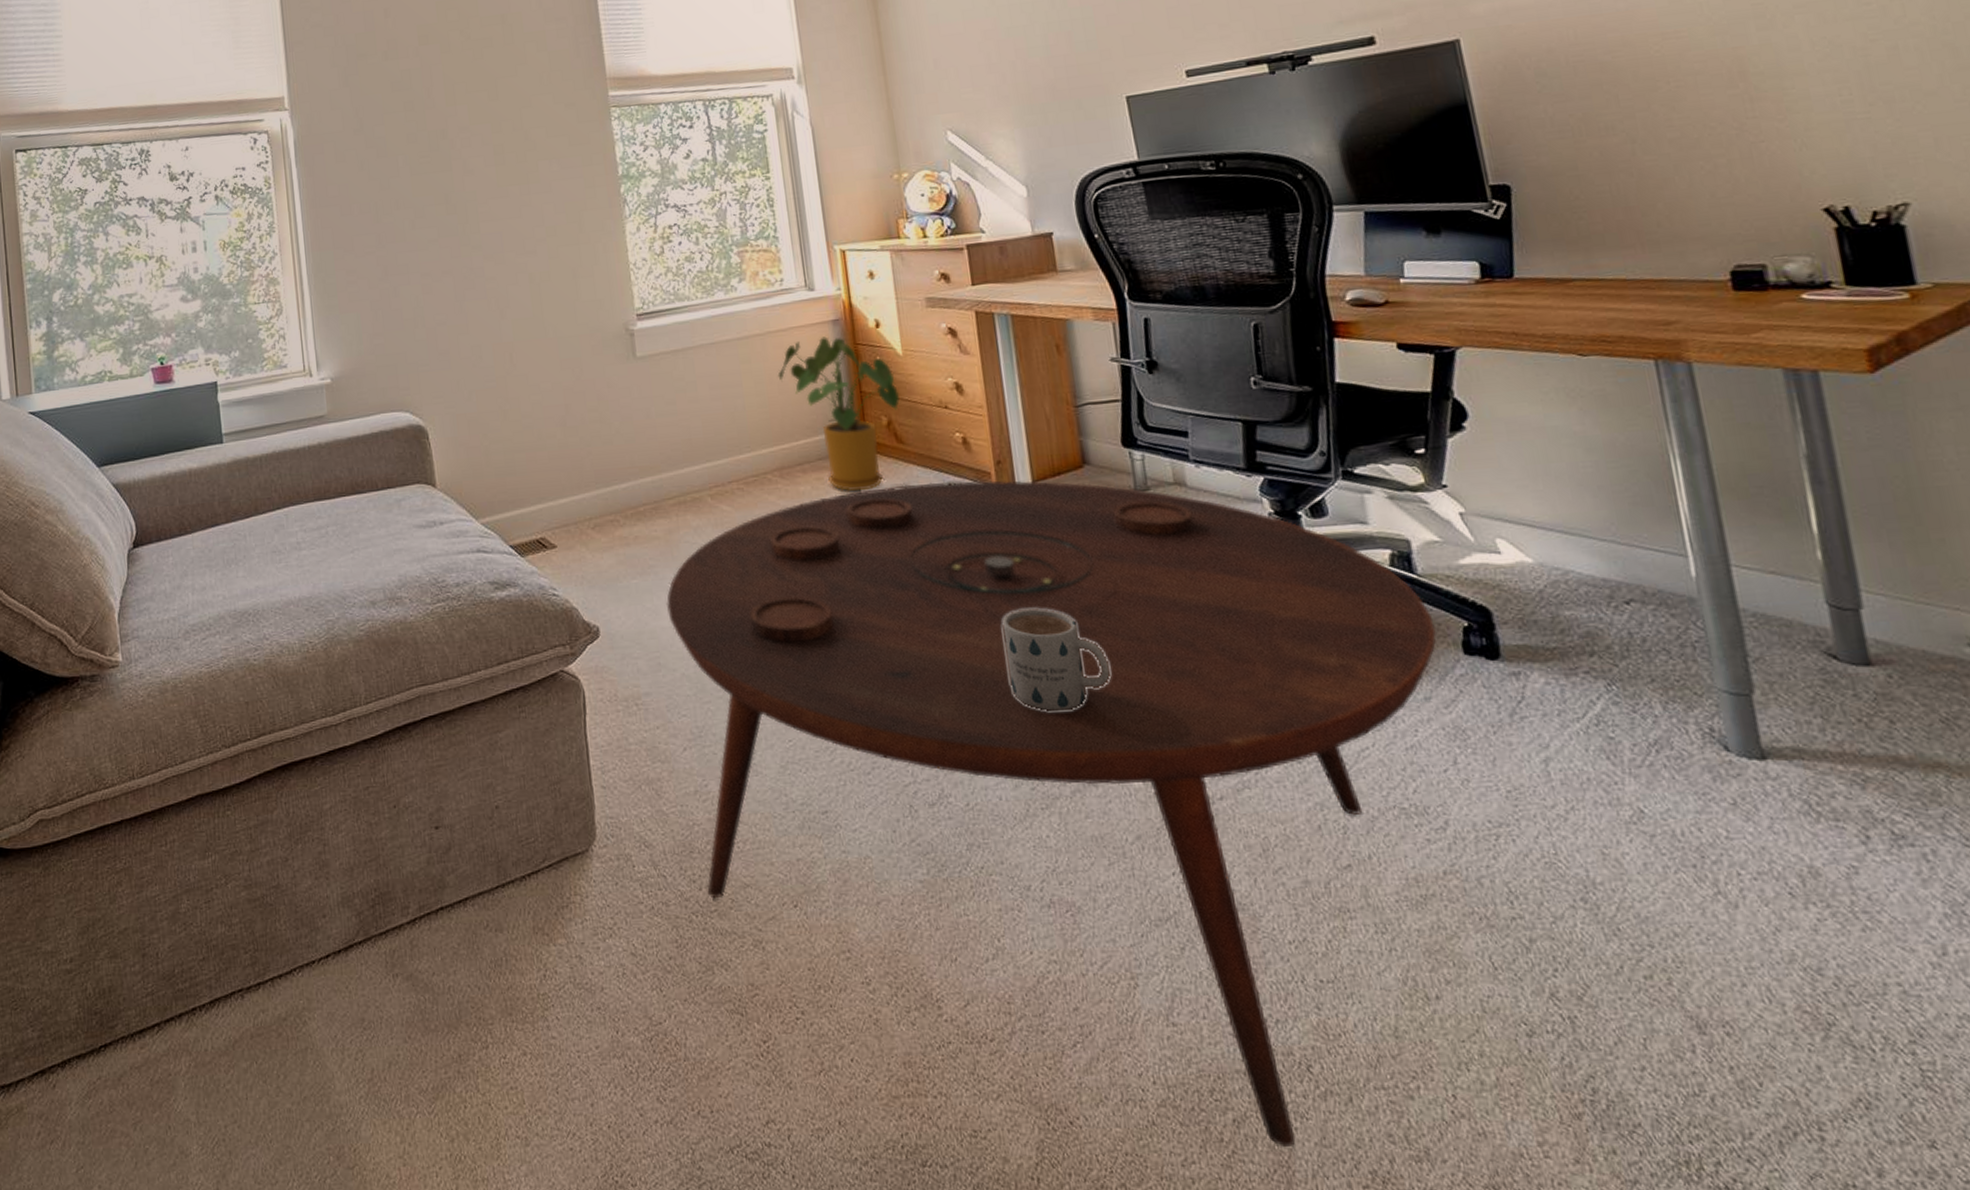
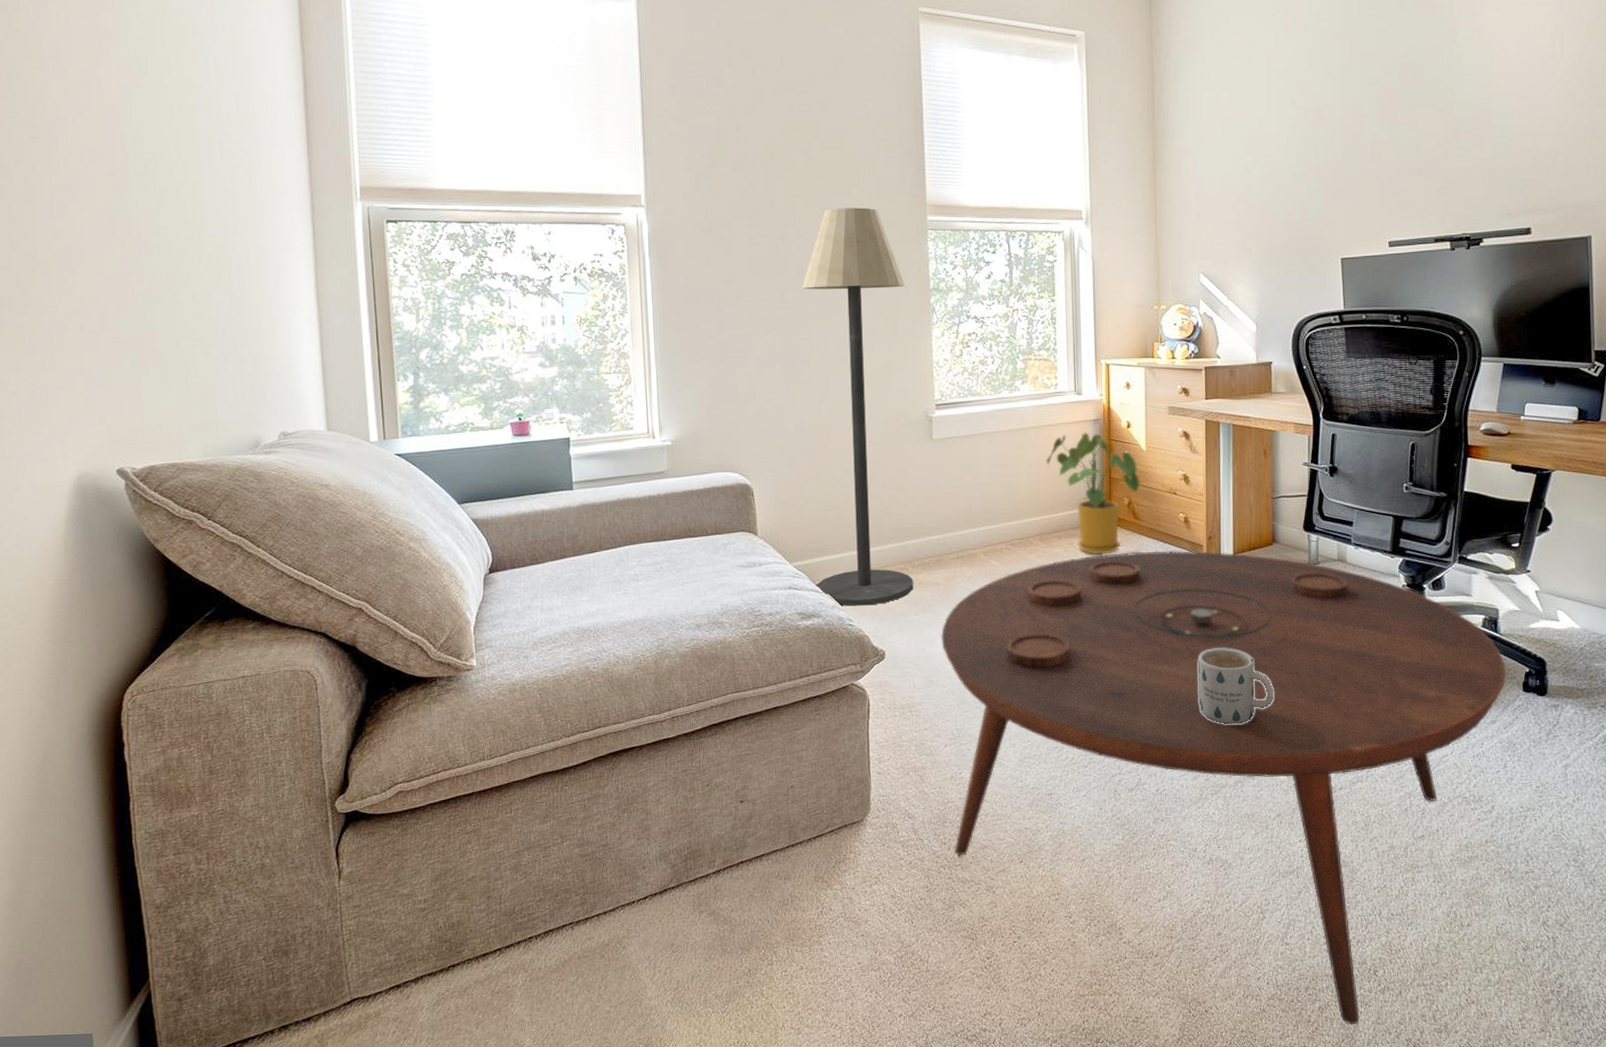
floor lamp: none [469,88,628,571] -> present [801,207,913,606]

